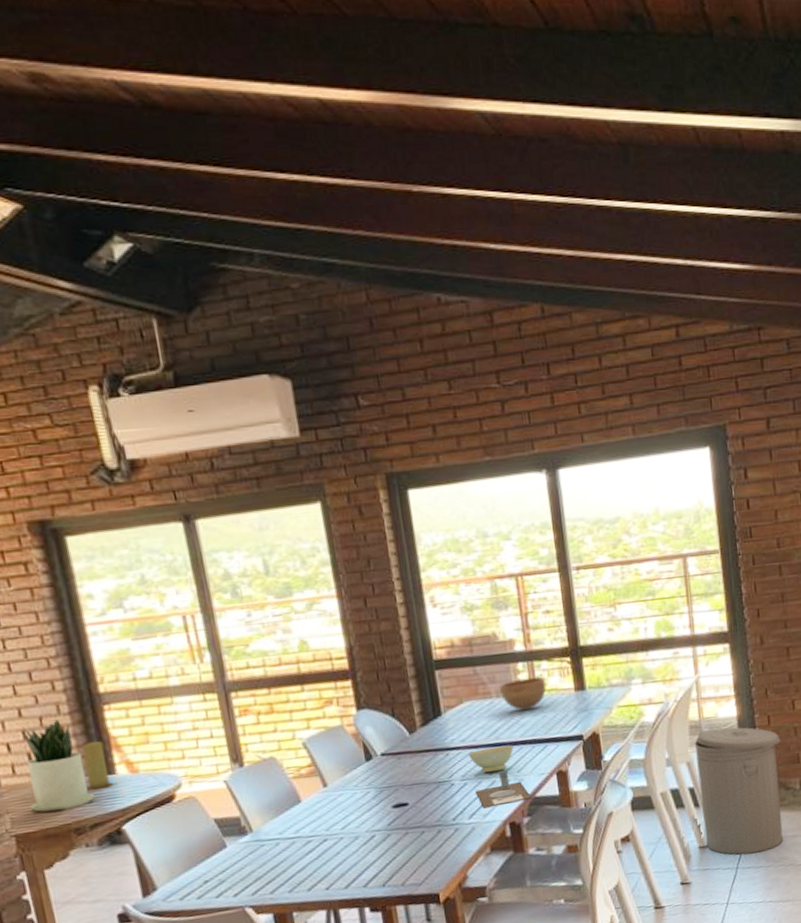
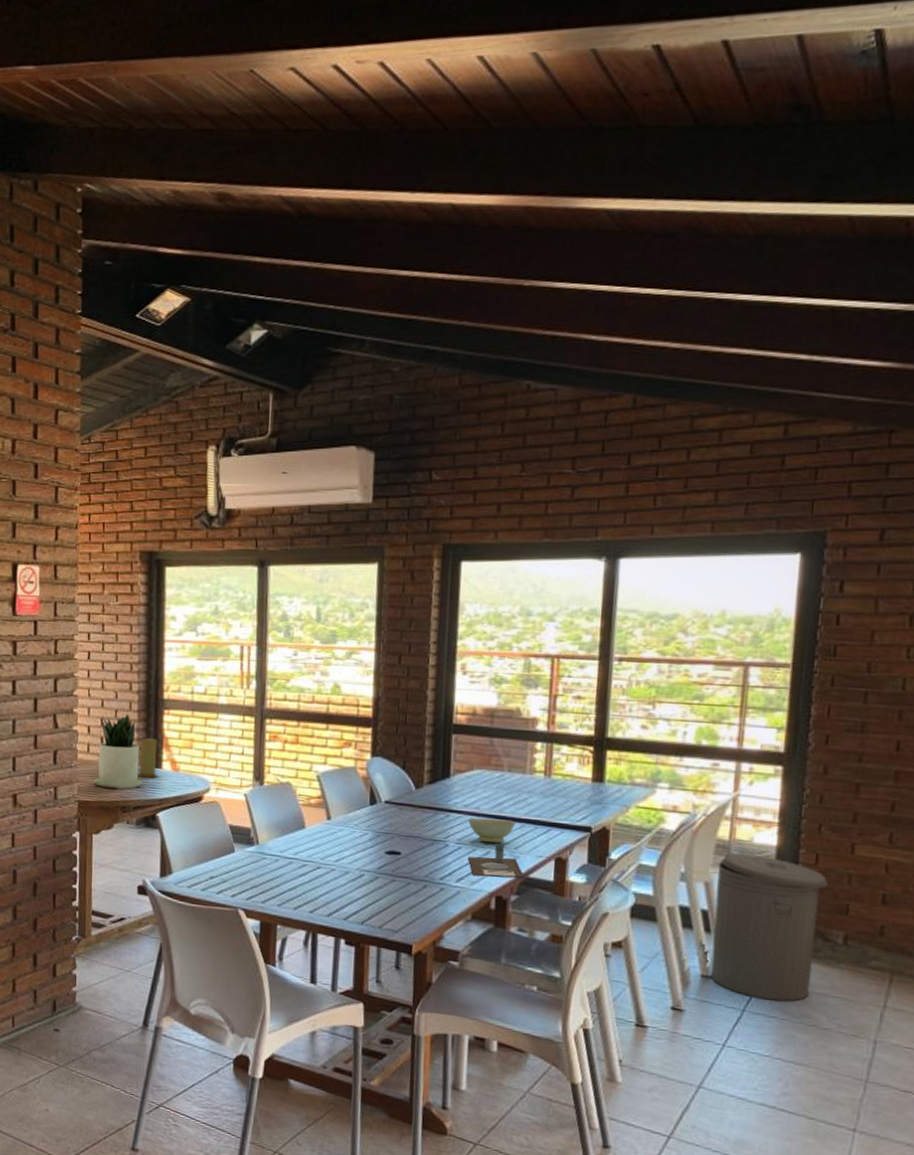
bowl: present [500,676,547,711] -> none [513,758,563,791]

